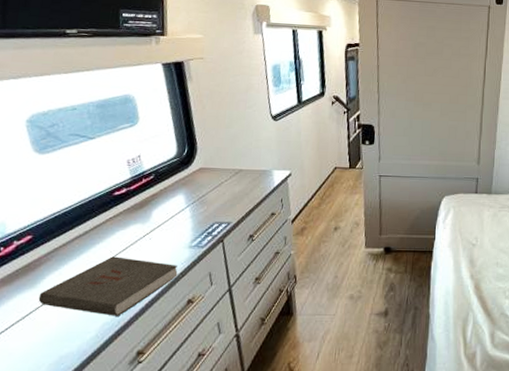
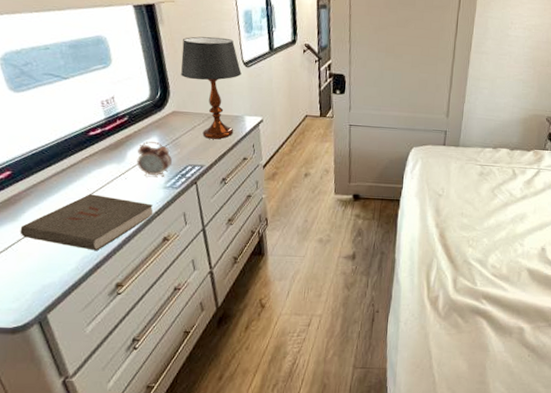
alarm clock: none [162,200,198,236] -> present [137,141,172,177]
table lamp: none [208,91,270,195] -> present [181,36,242,139]

